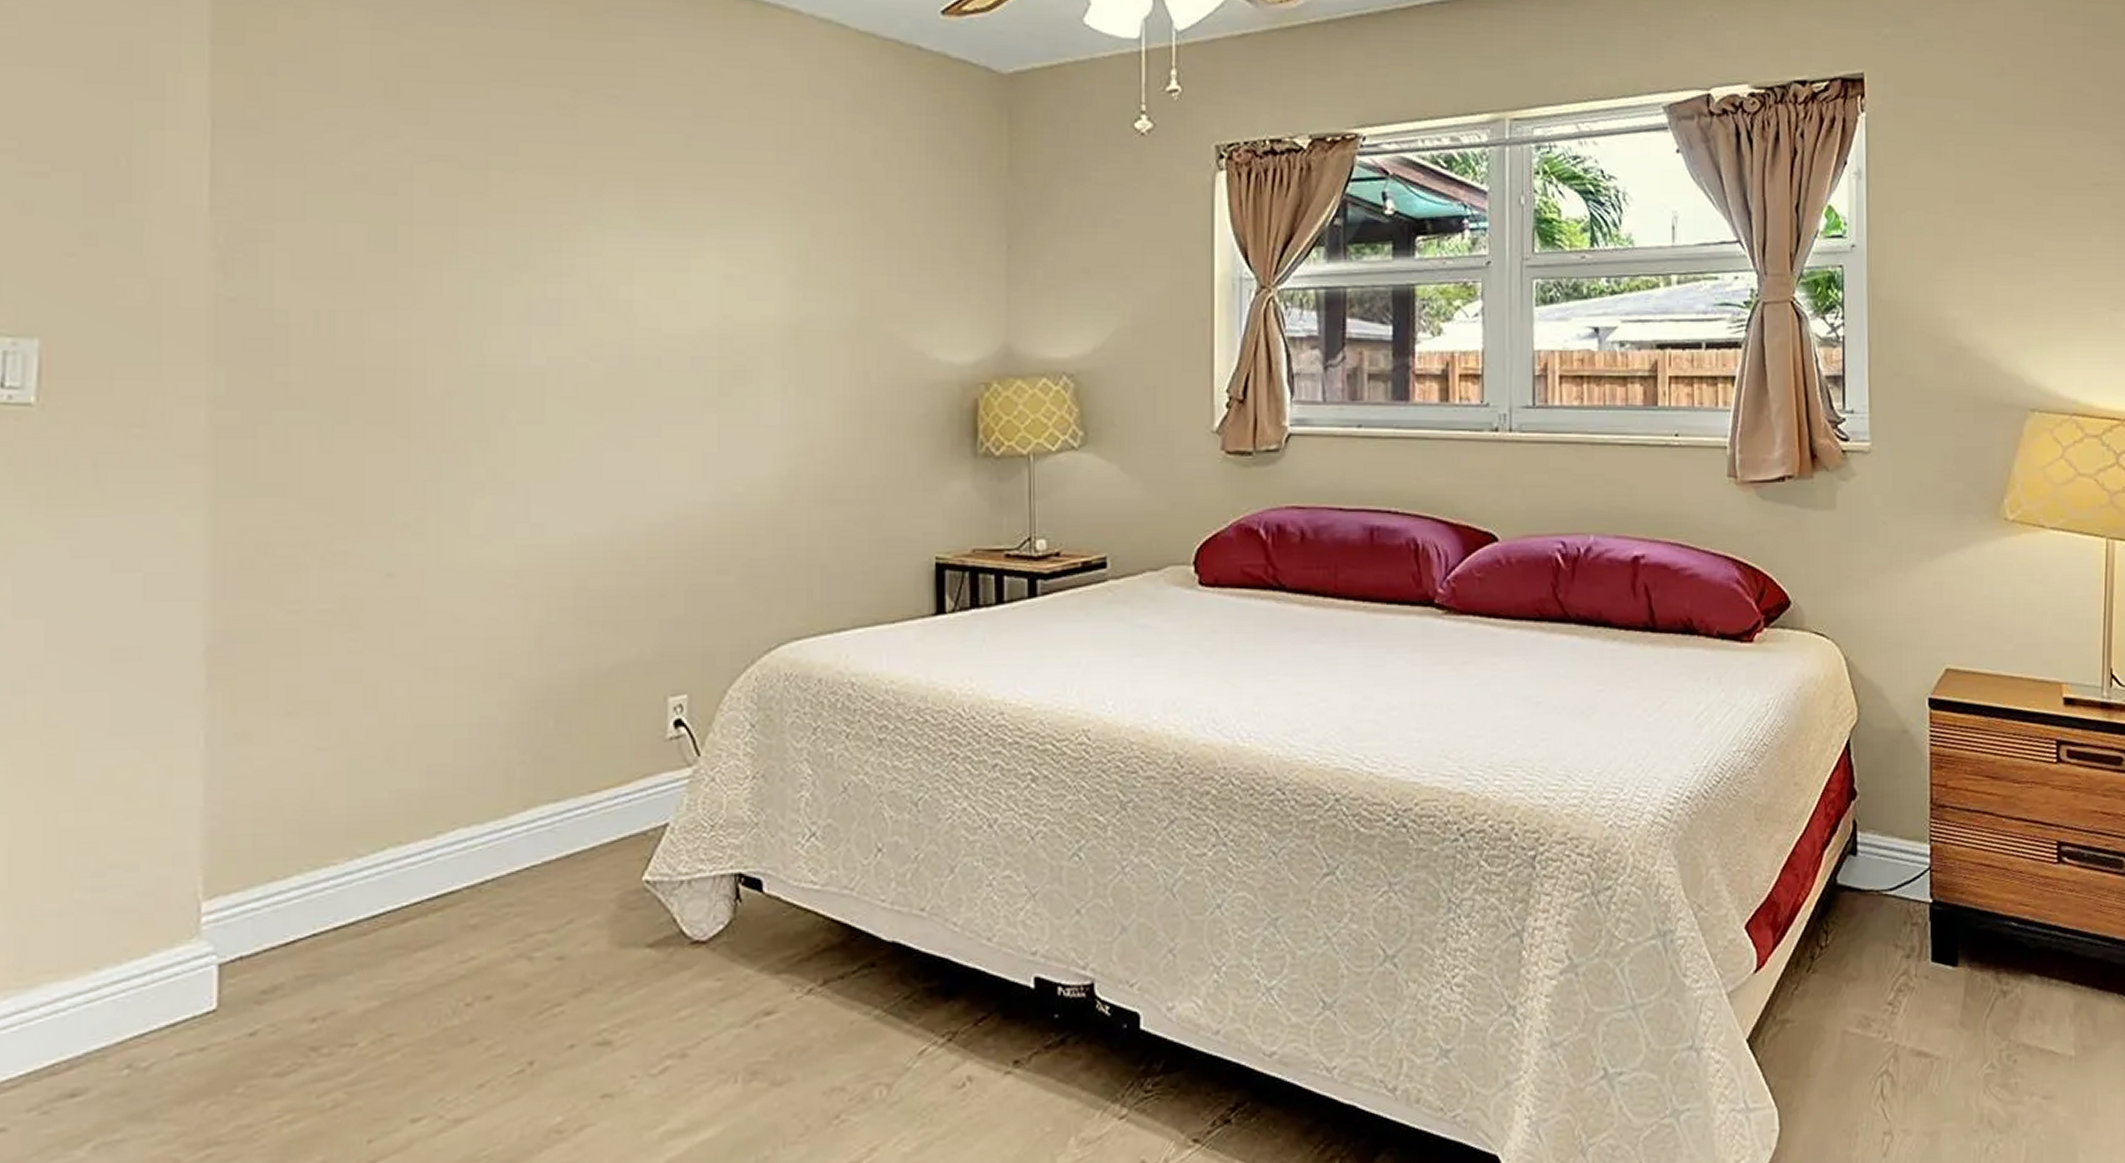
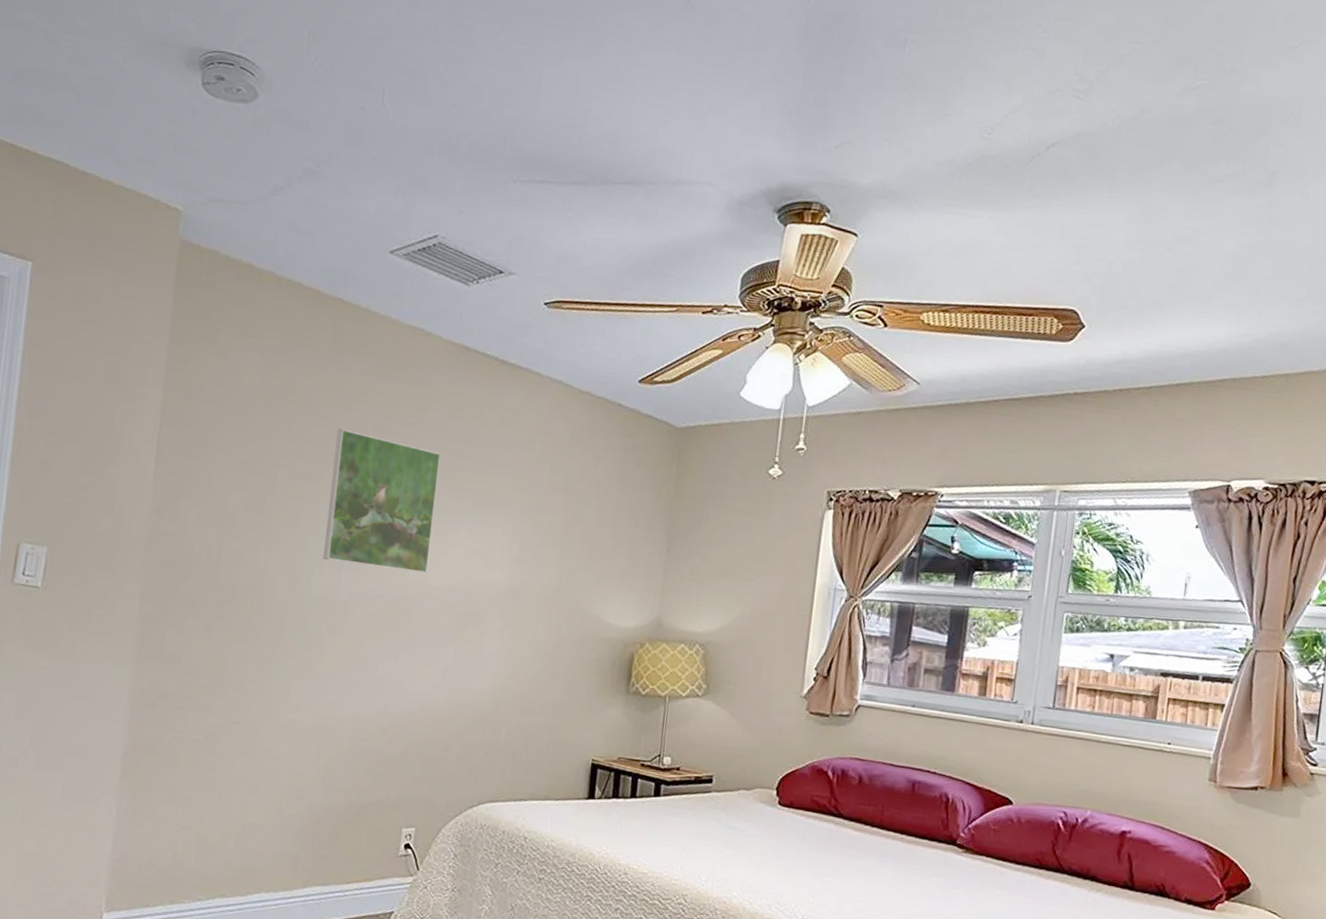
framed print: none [499,114,665,317] -> present [323,429,441,574]

